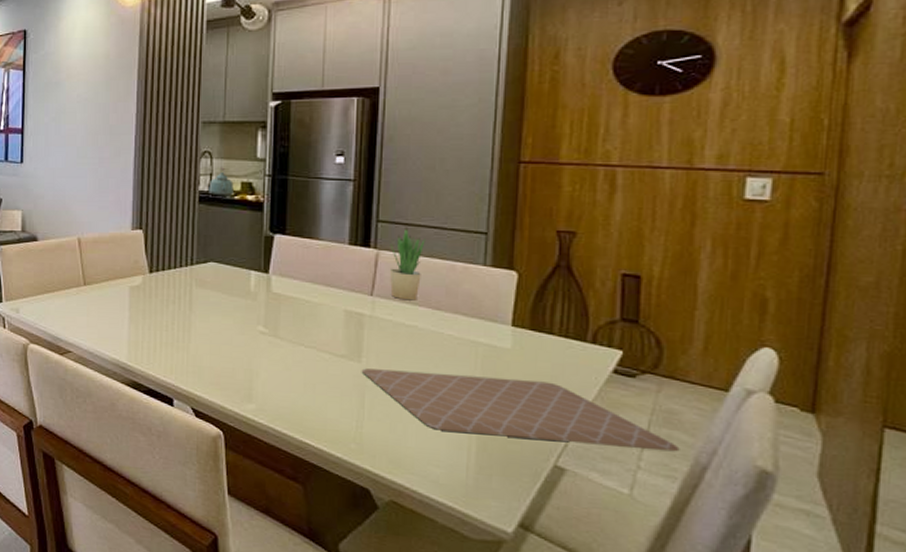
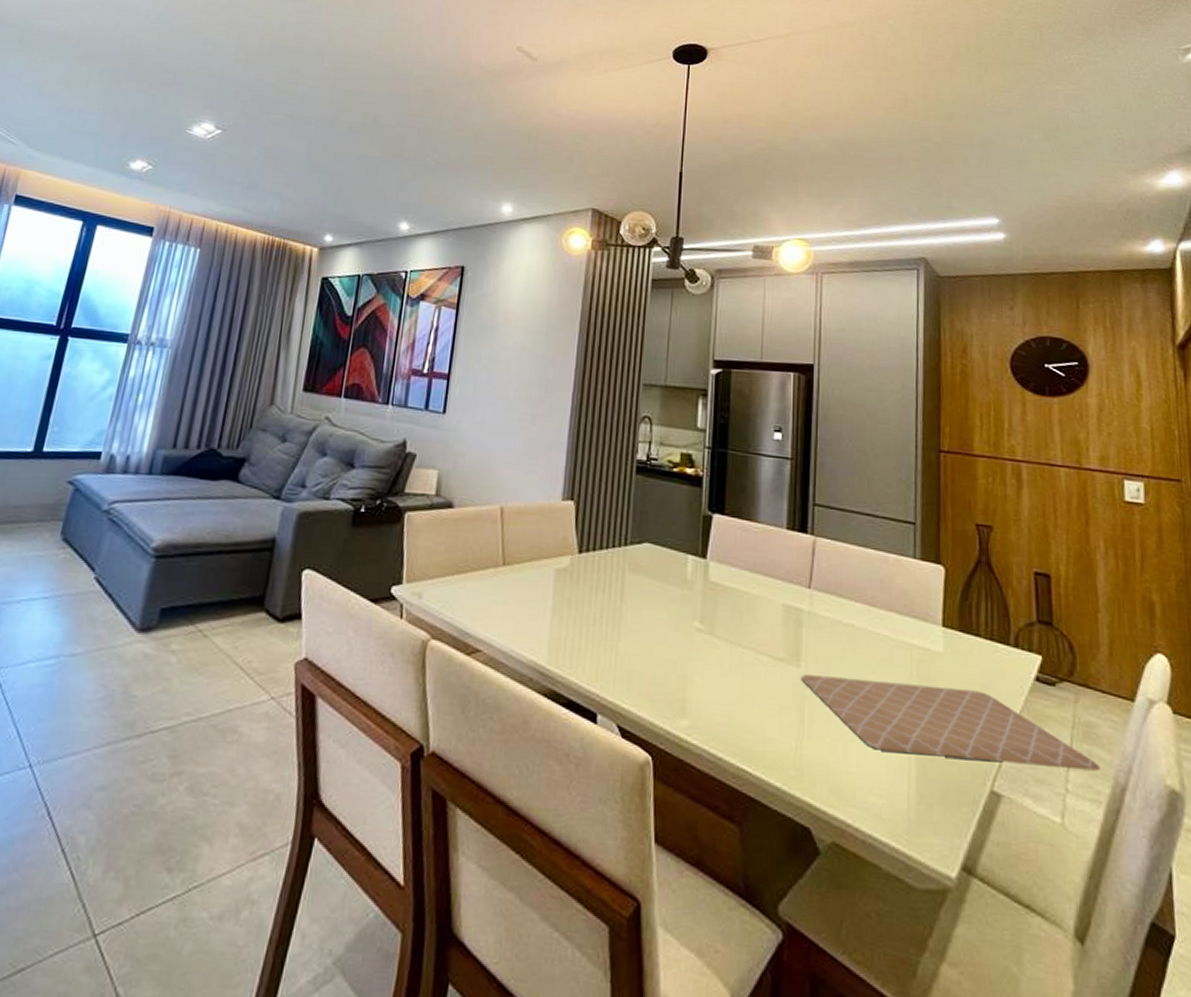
kettle: present [208,167,234,196] -> none [647,435,673,468]
potted plant: present [389,226,426,301] -> none [826,512,859,595]

